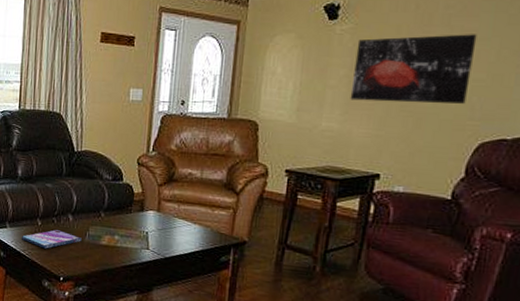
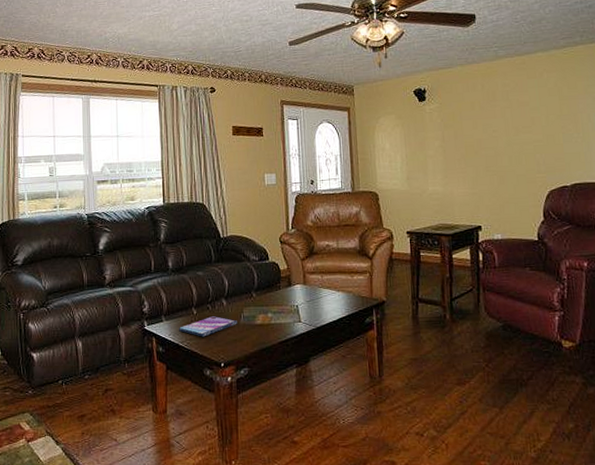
wall art: present [350,34,477,104] -> none [444,105,532,166]

